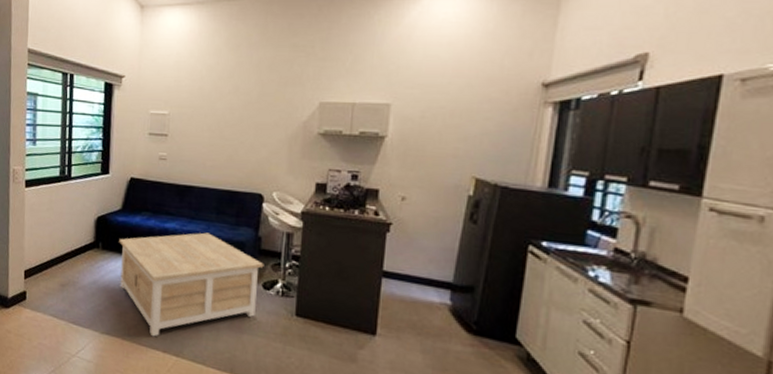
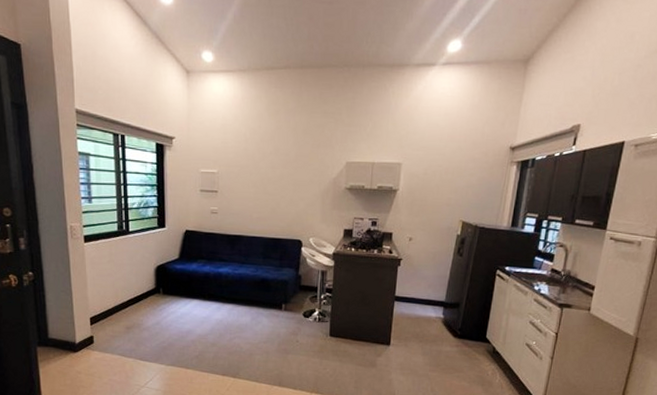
coffee table: present [119,232,264,337] -> none [178,274,304,364]

